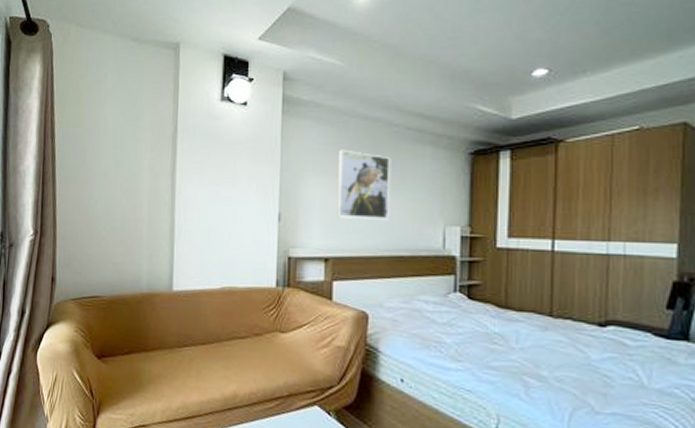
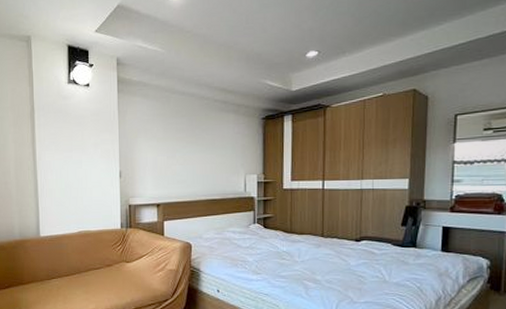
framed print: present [337,149,391,221] -> none [163,119,204,173]

